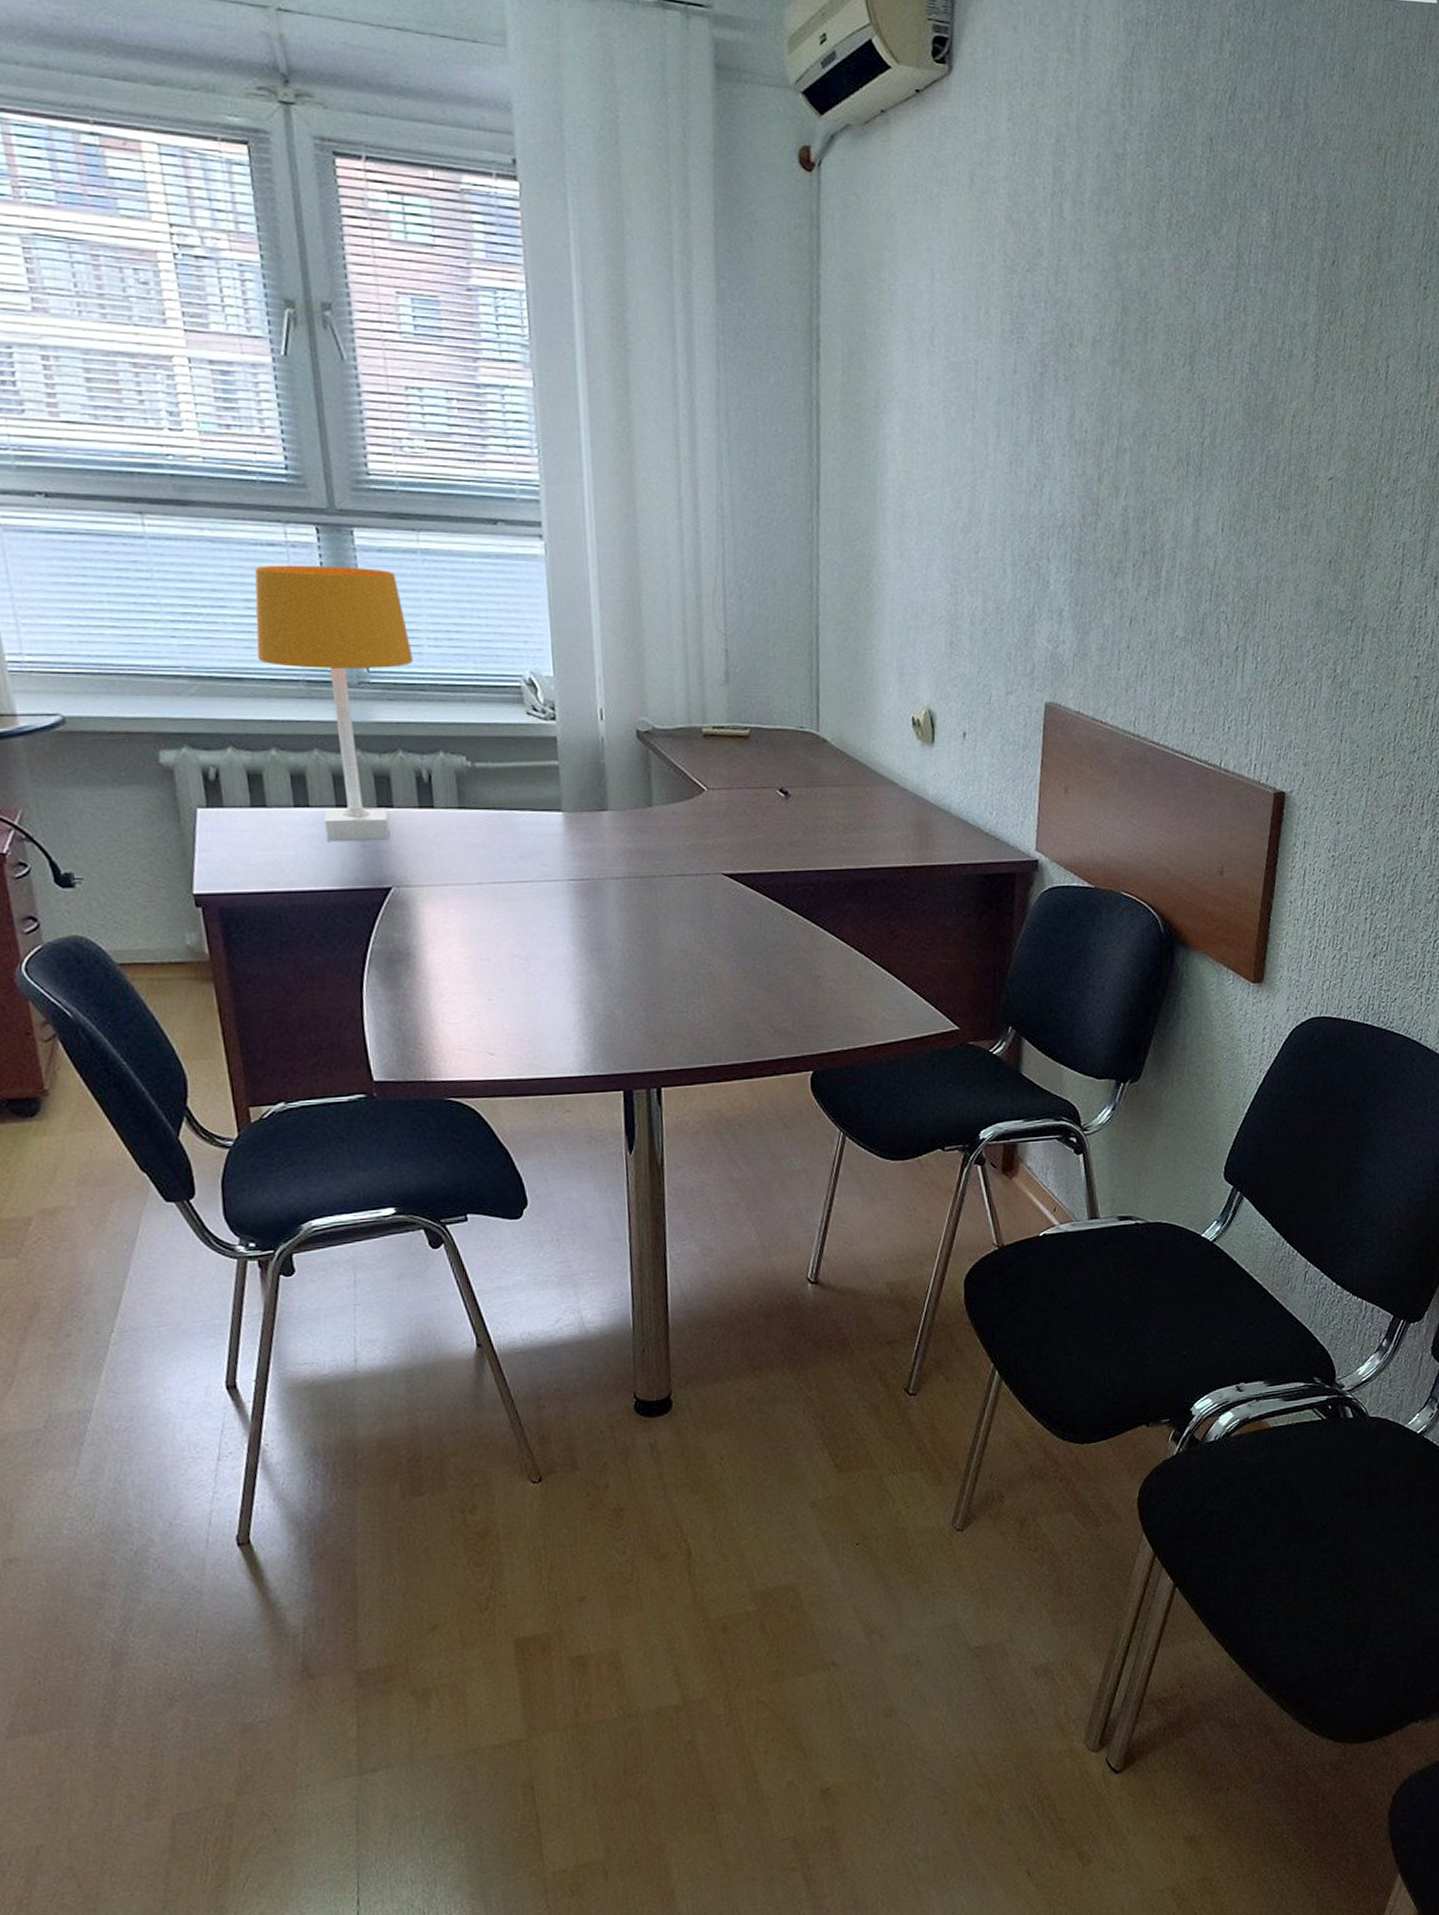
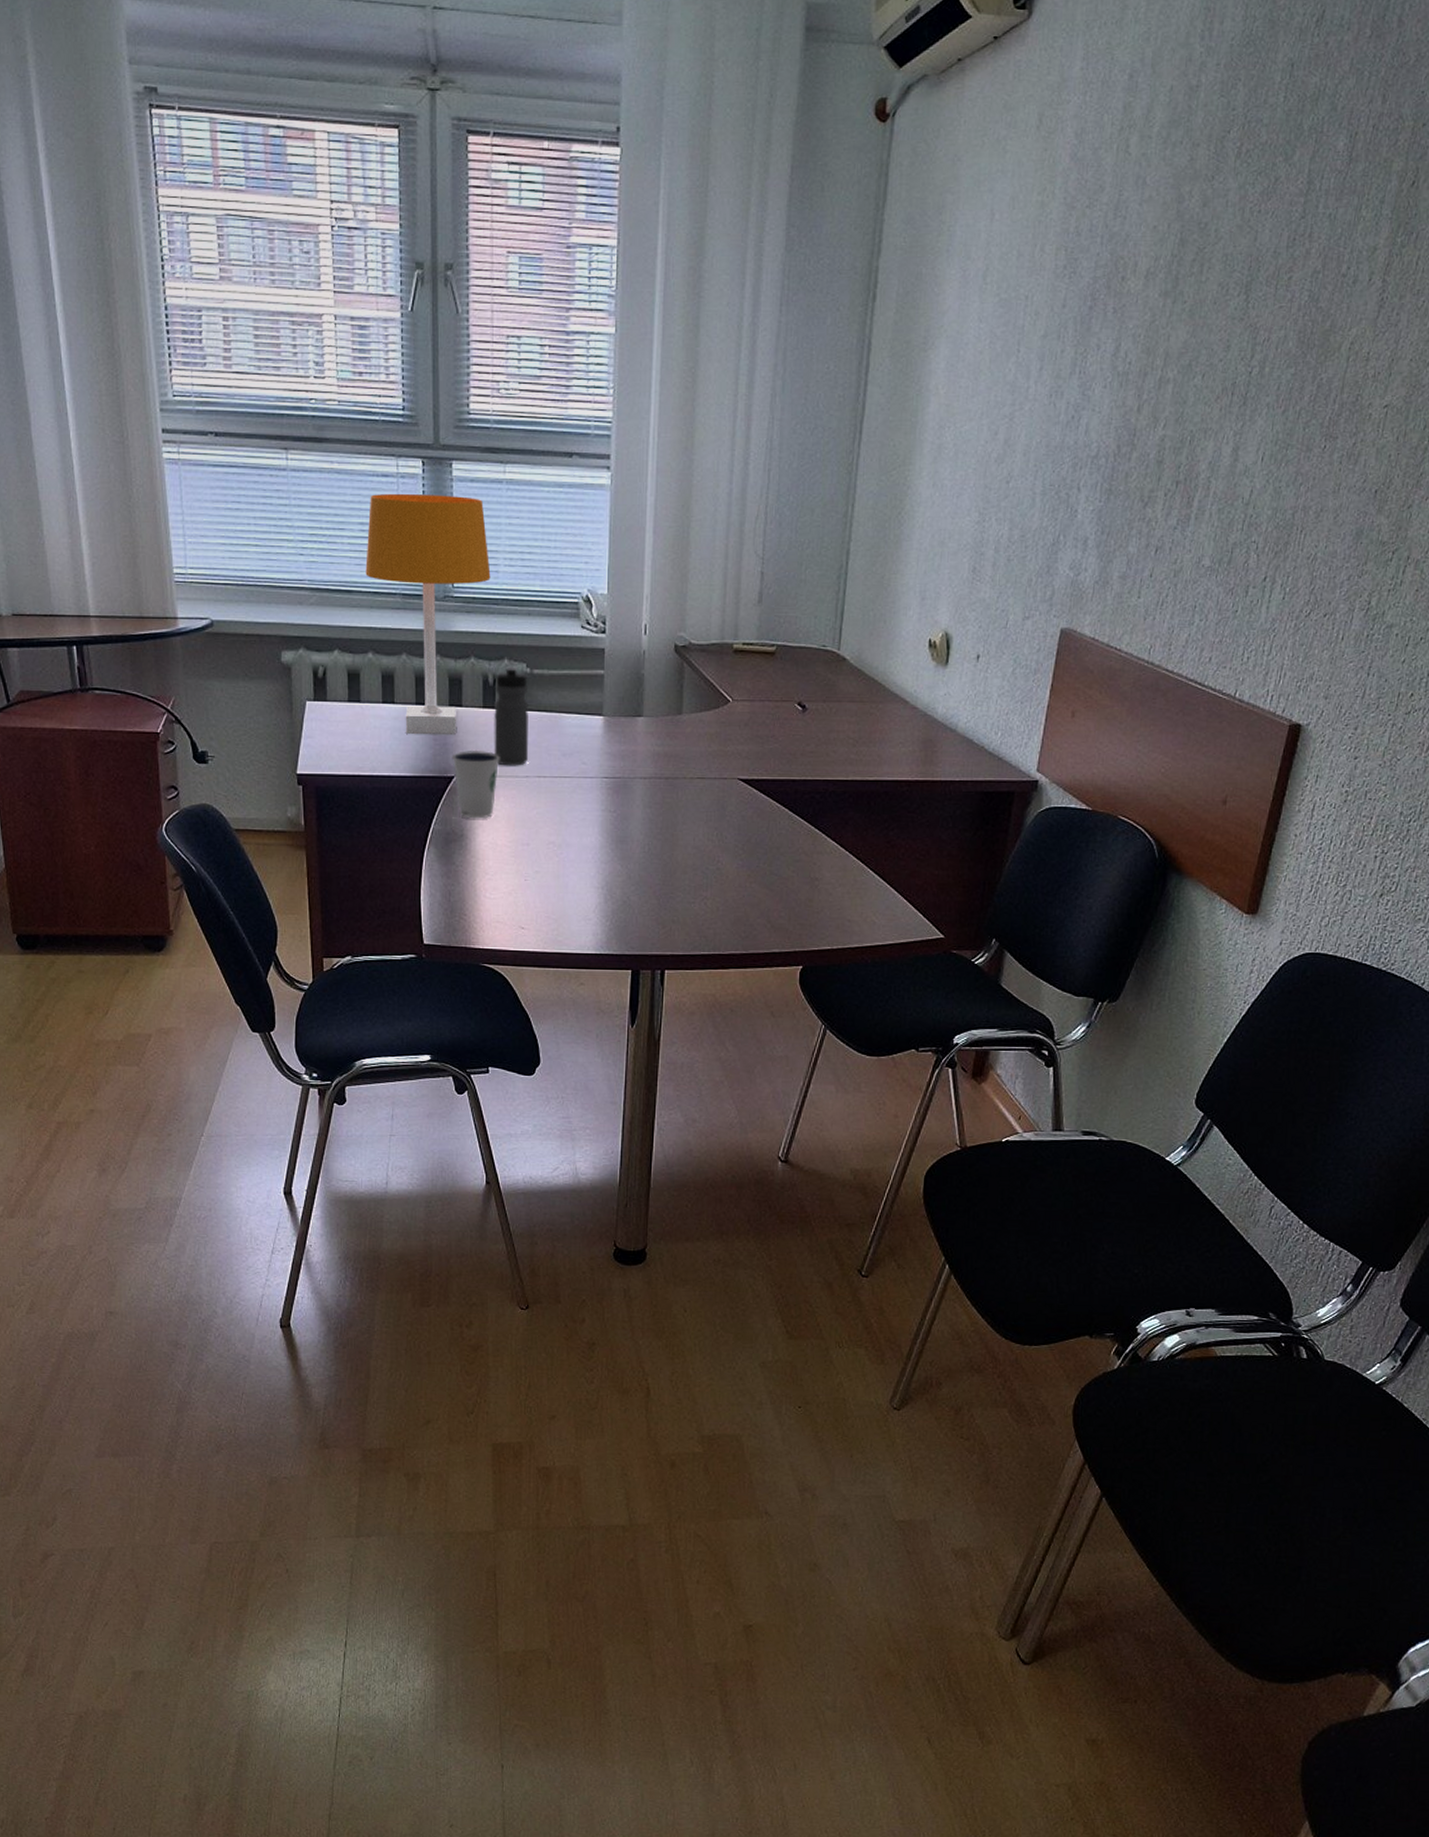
dixie cup: none [386,855,446,935] -> present [452,749,500,819]
water bottle: none [431,760,479,873] -> present [494,666,528,766]

